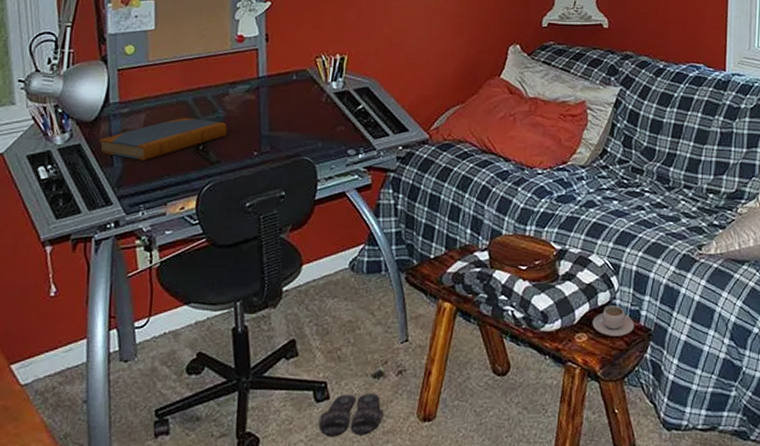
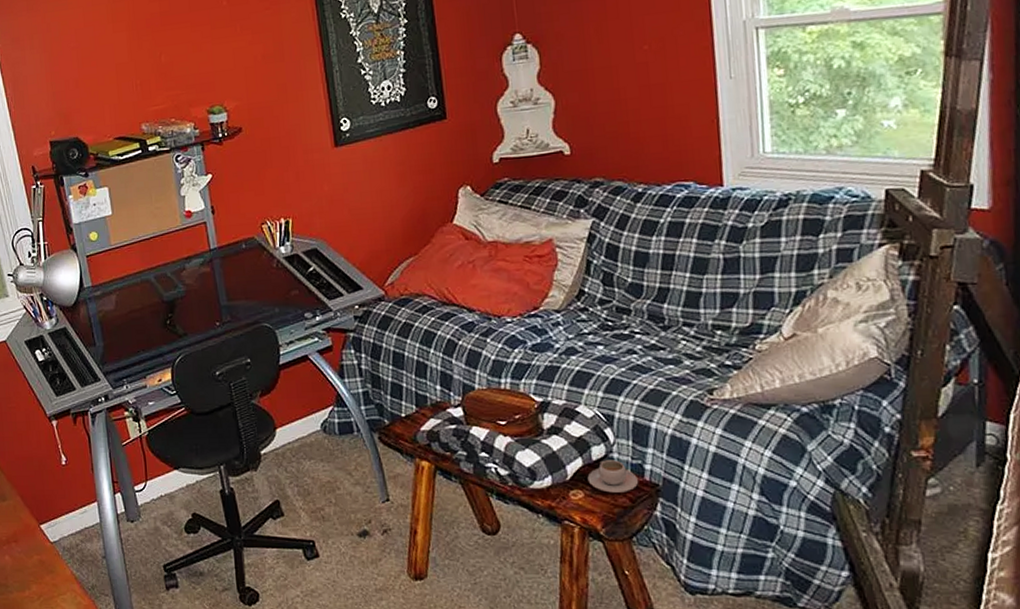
book: present [99,118,227,161] -> none [81,295,189,339]
slippers: present [319,393,384,437] -> none [311,552,374,594]

